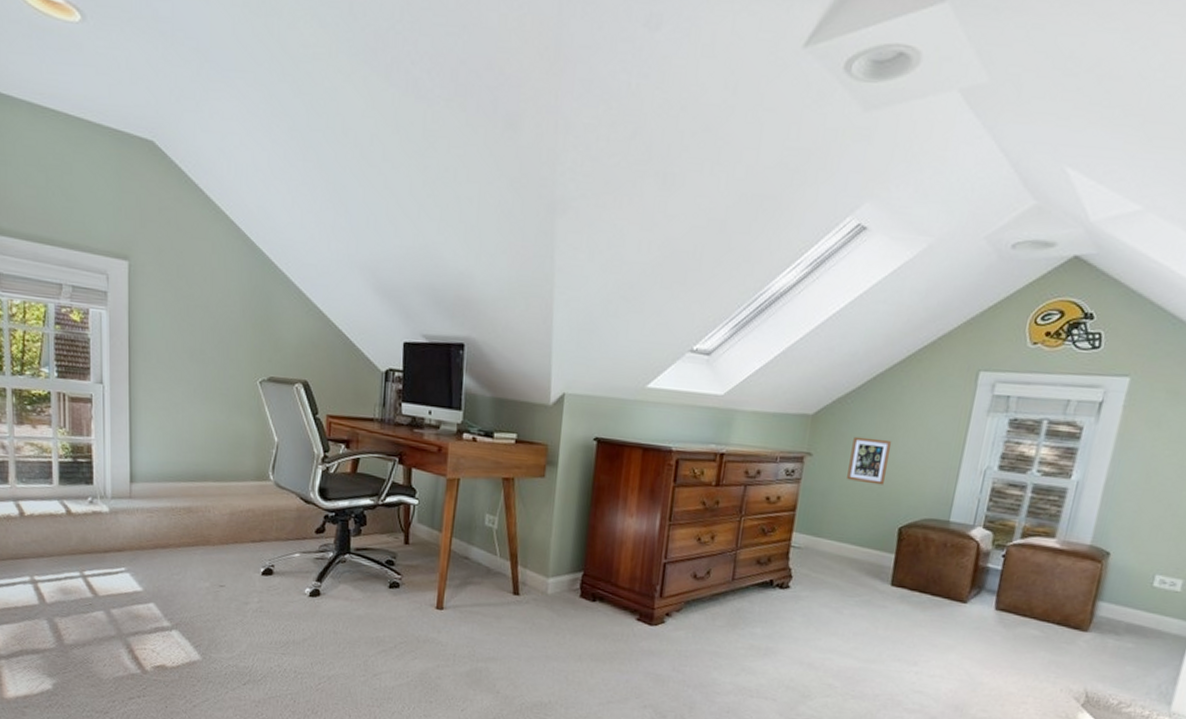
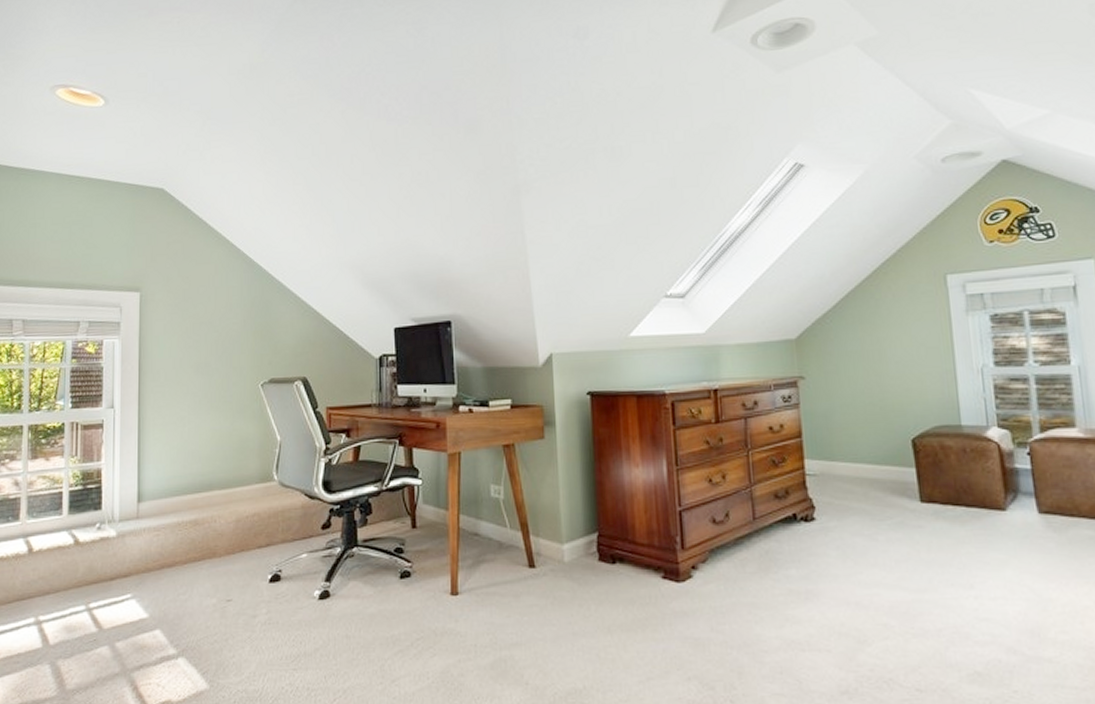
picture frame: present [847,436,892,485] -> none [841,352,883,399]

